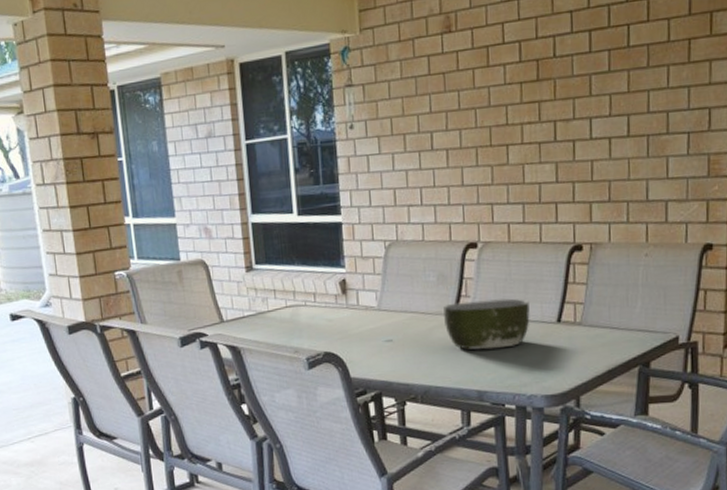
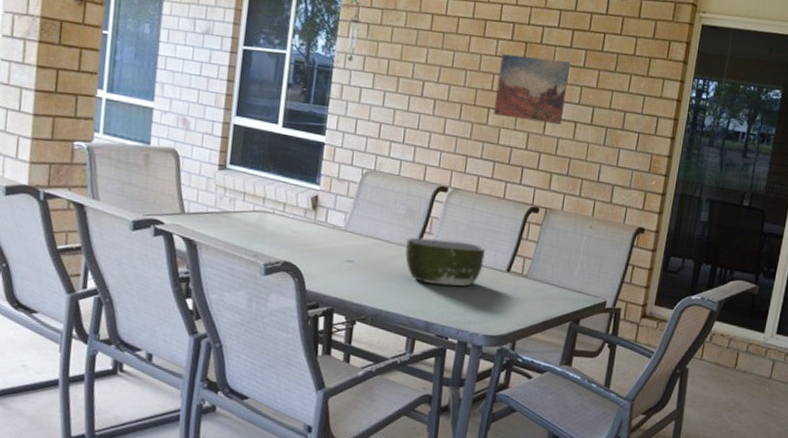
wall art: none [511,69,594,151] -> present [493,54,571,125]

